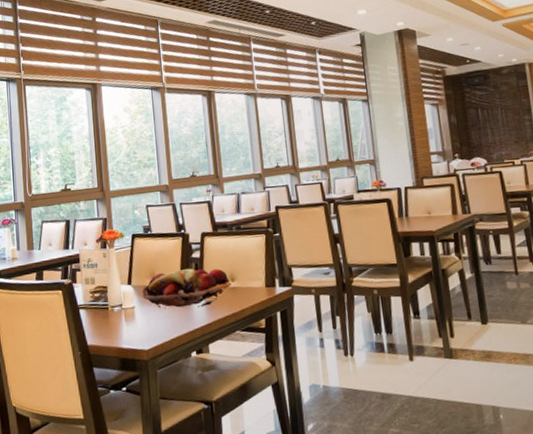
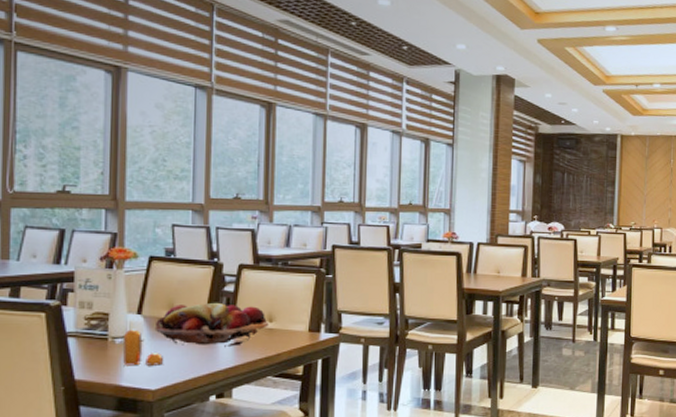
pepper shaker: none [119,297,152,331] -> present [122,329,163,366]

